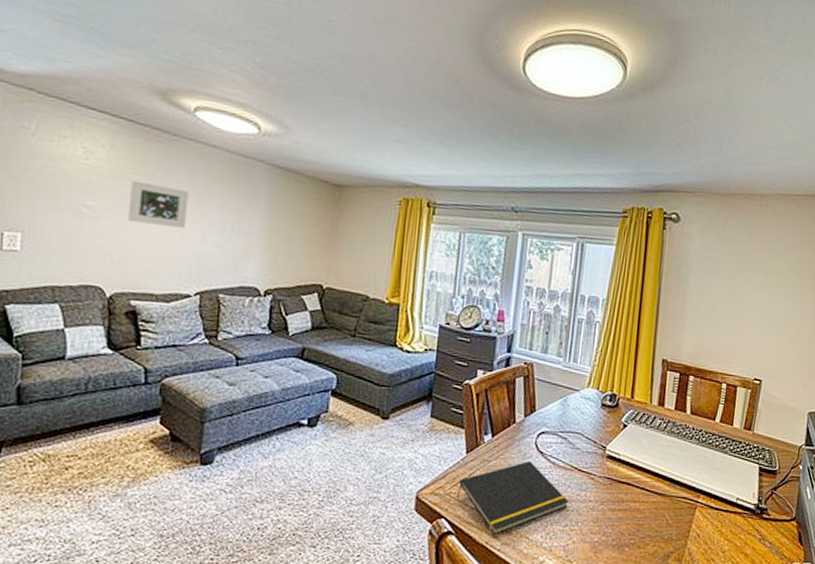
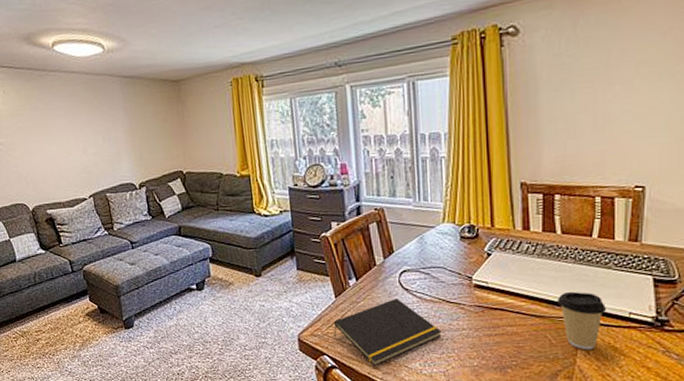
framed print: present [127,180,189,229] -> none [24,114,69,149]
coffee cup: none [679,472,719,533] -> present [558,291,607,350]

